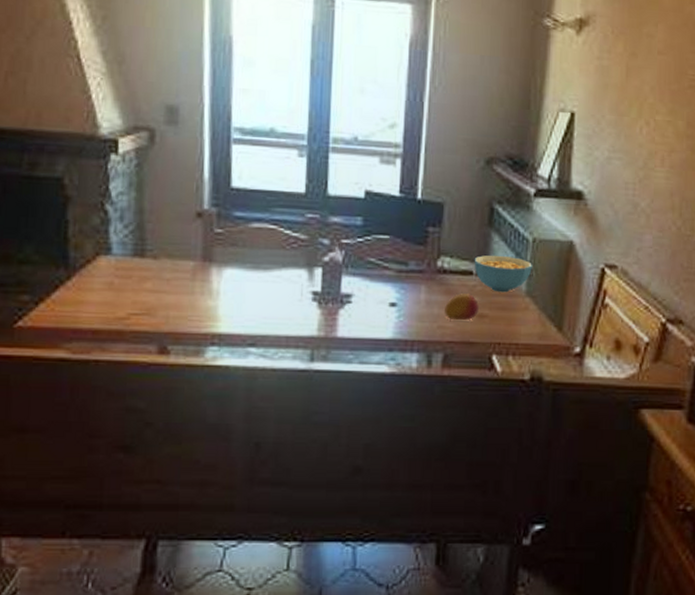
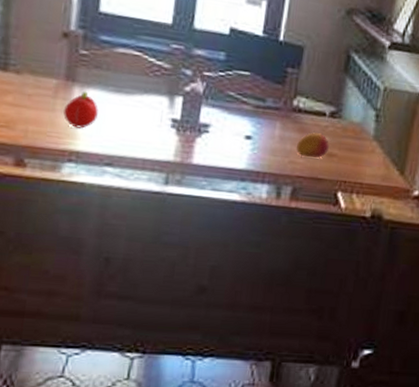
fruit: none [203,270,237,310] -> present [63,91,98,129]
cereal bowl: present [474,255,532,293] -> none [328,99,382,135]

